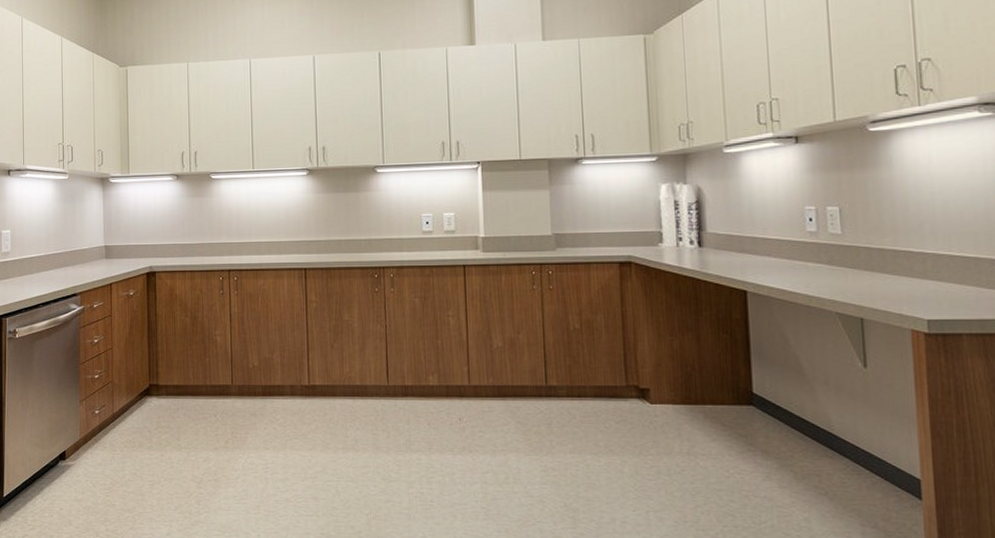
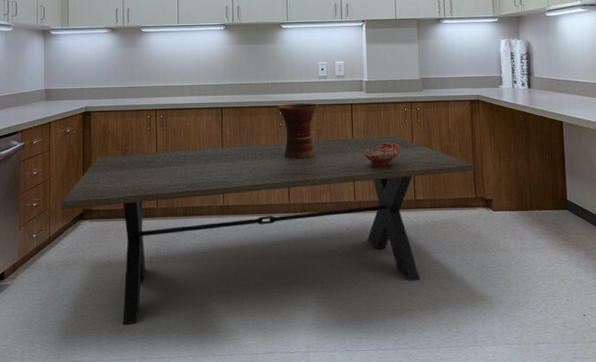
dining table: none [124,304,626,518] -> present [61,135,475,325]
vase: none [373,264,423,331] -> present [278,103,318,159]
ceramic bowl: none [479,314,527,342] -> present [363,142,400,166]

